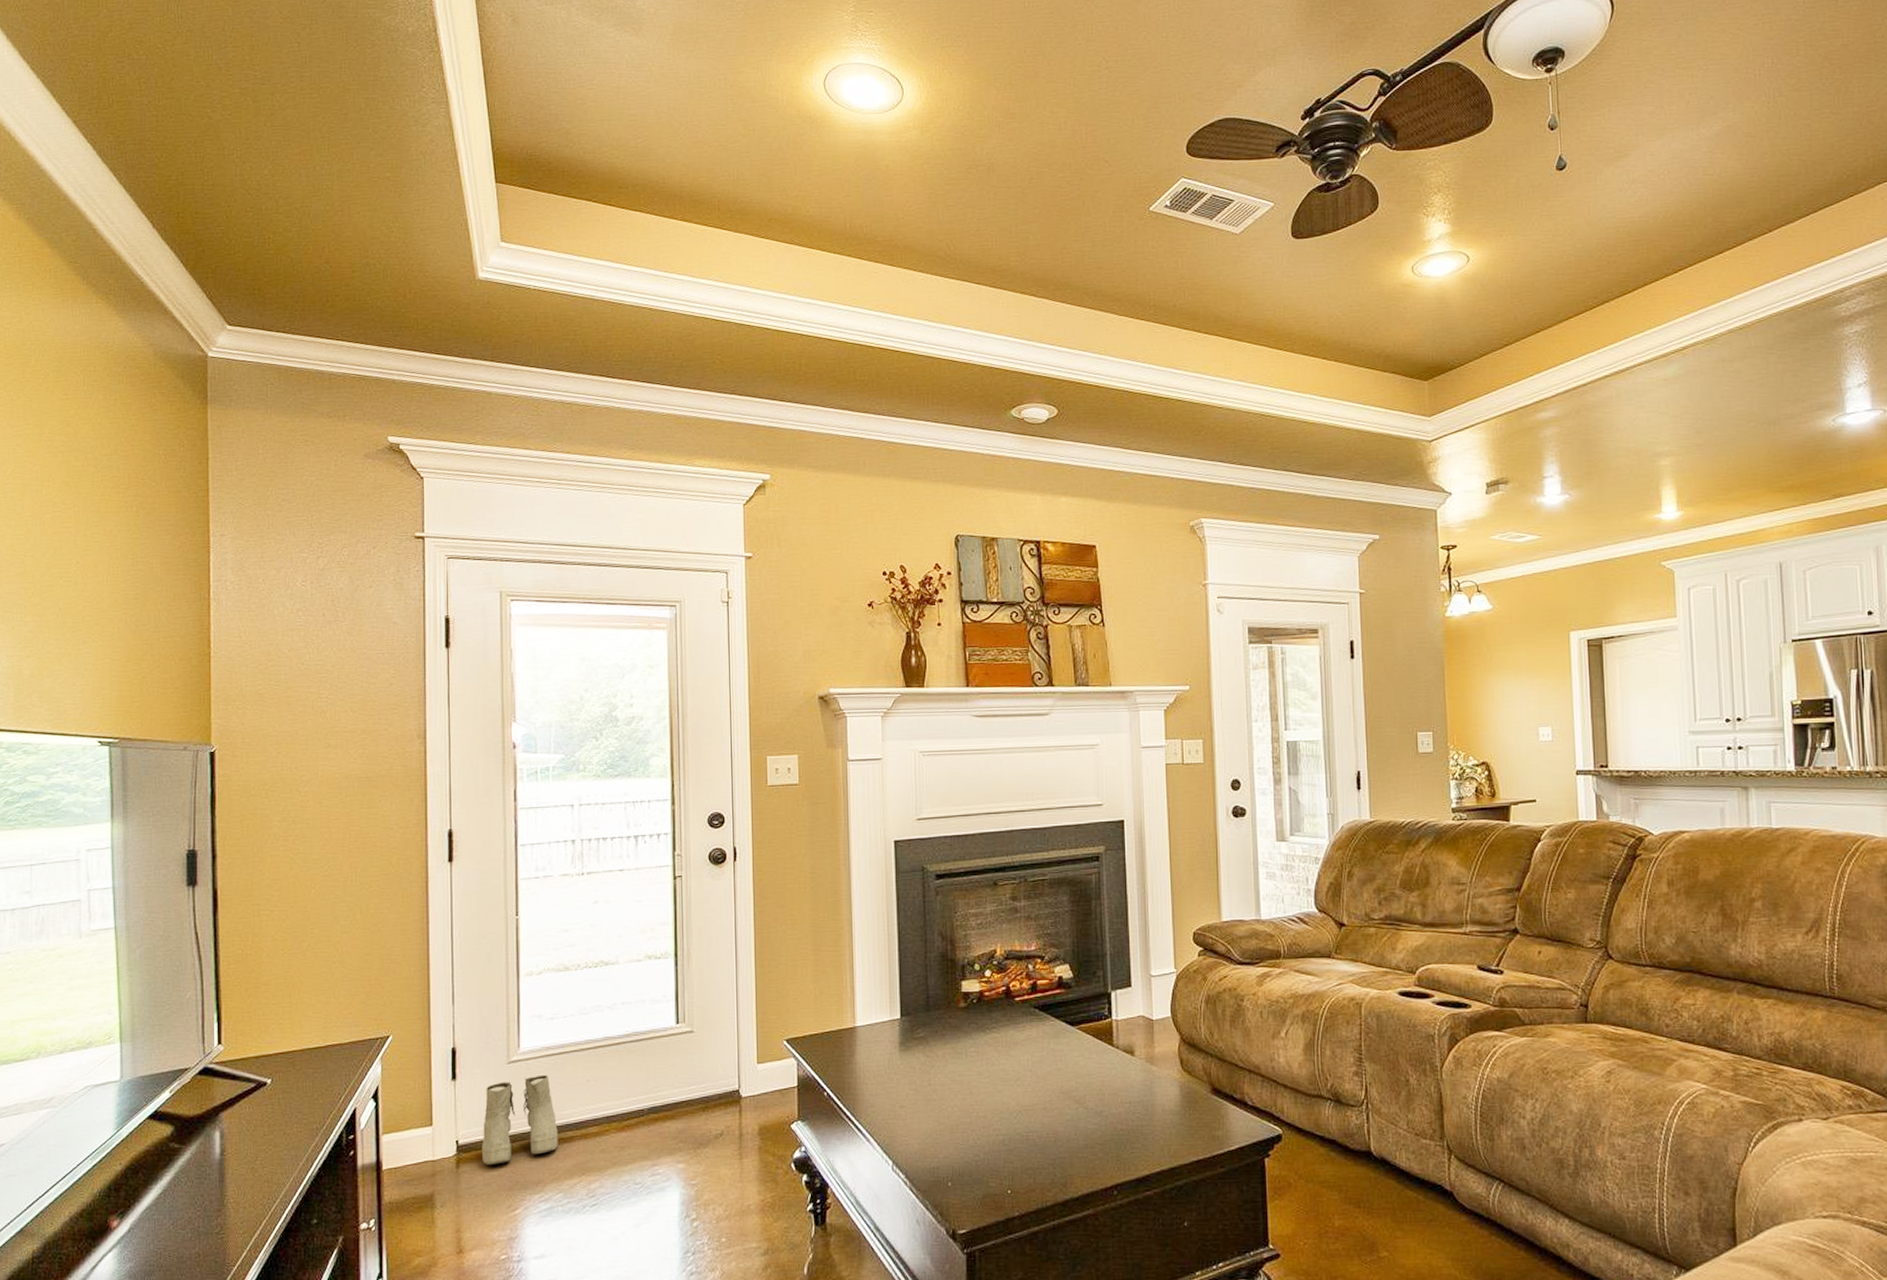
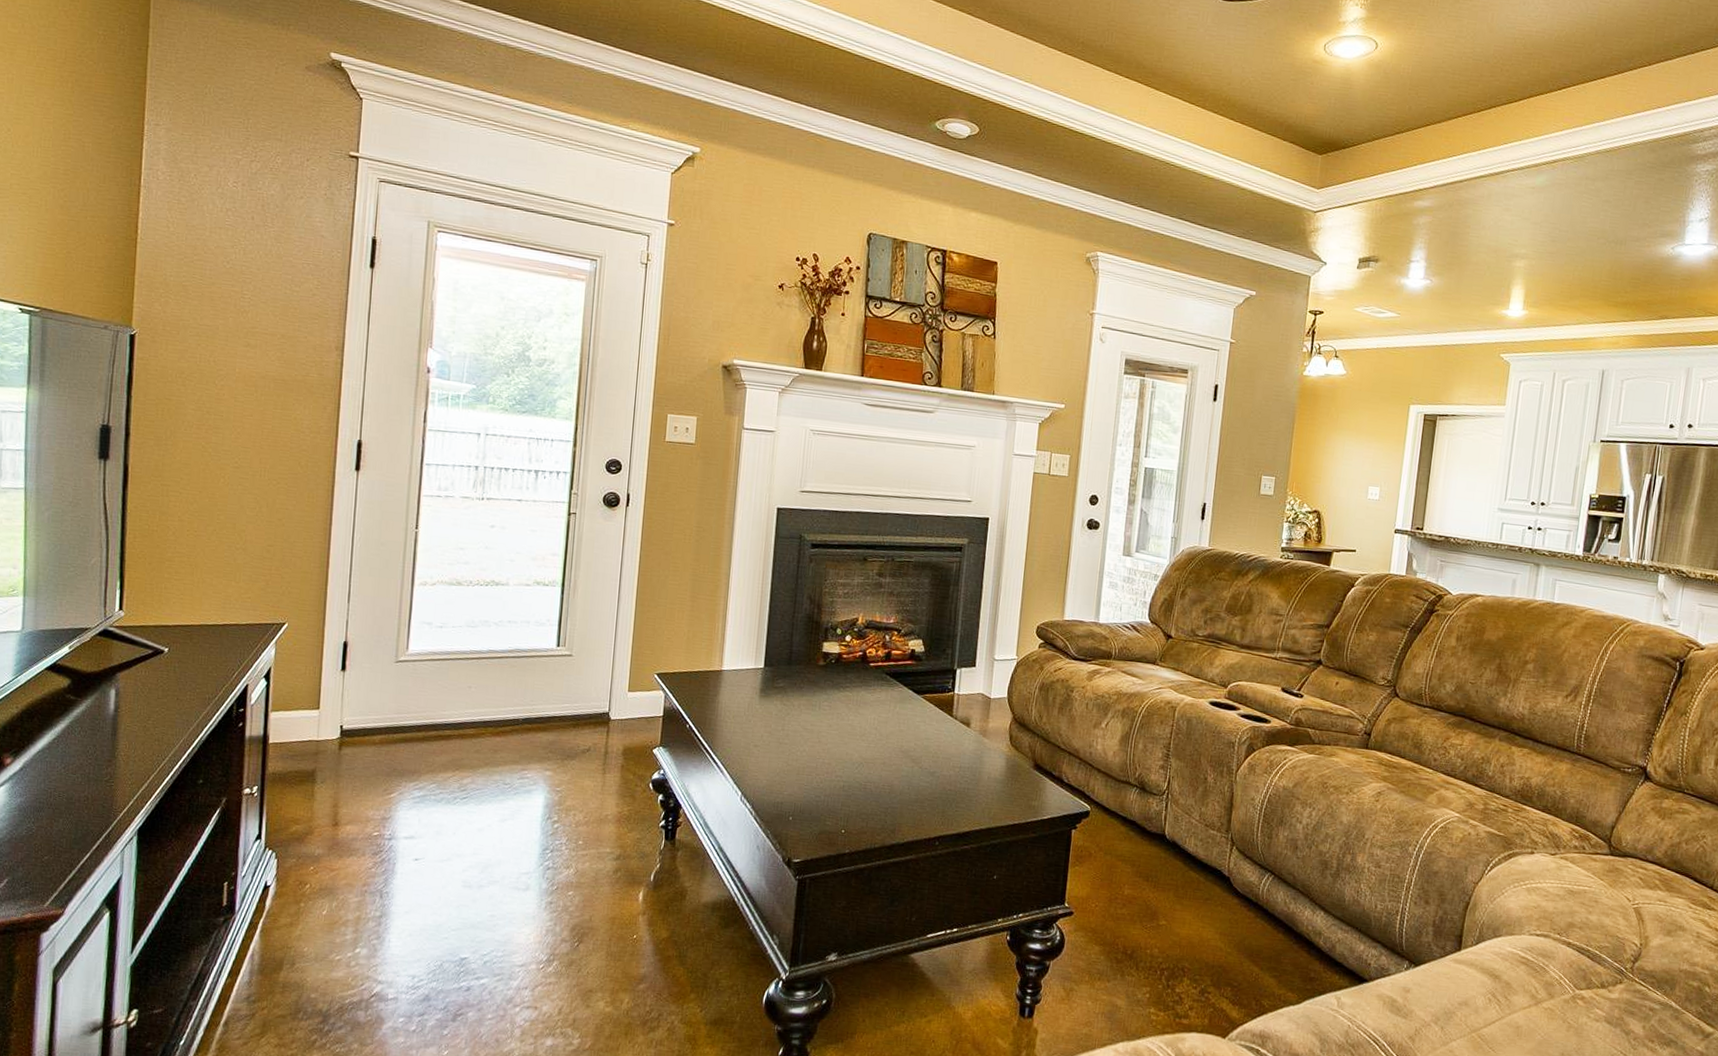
boots: present [482,1074,558,1165] -> none [364,676,437,752]

